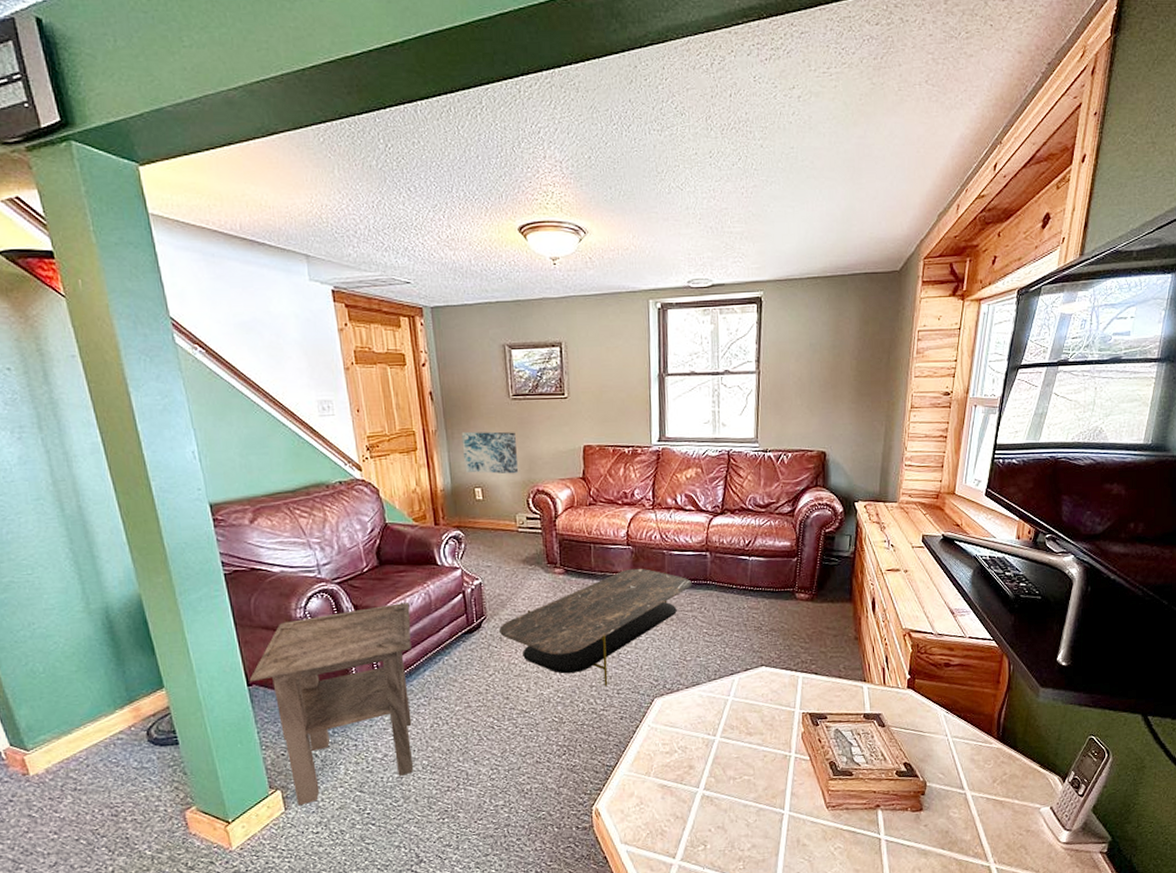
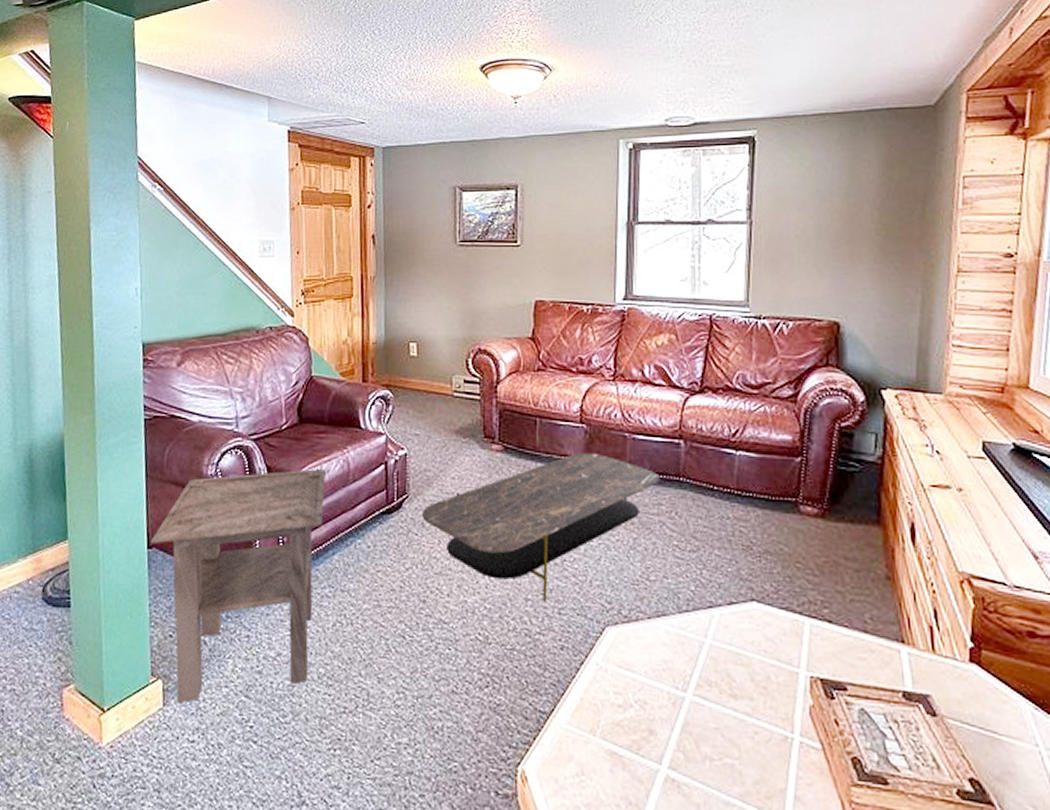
wall art: present [461,431,518,474] -> none [400,279,459,329]

